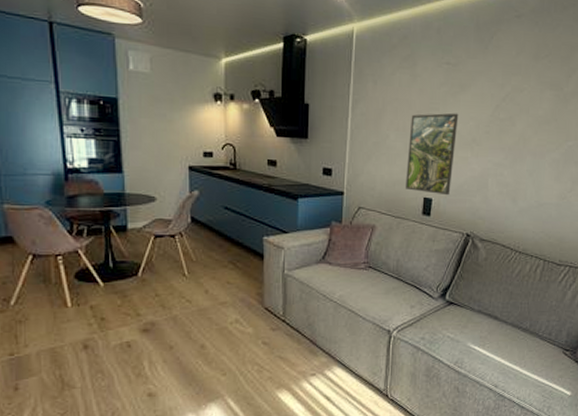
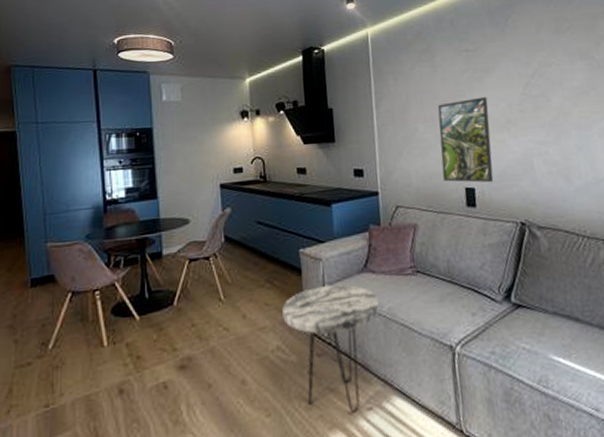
side table: none [243,272,331,377] -> present [282,284,379,413]

